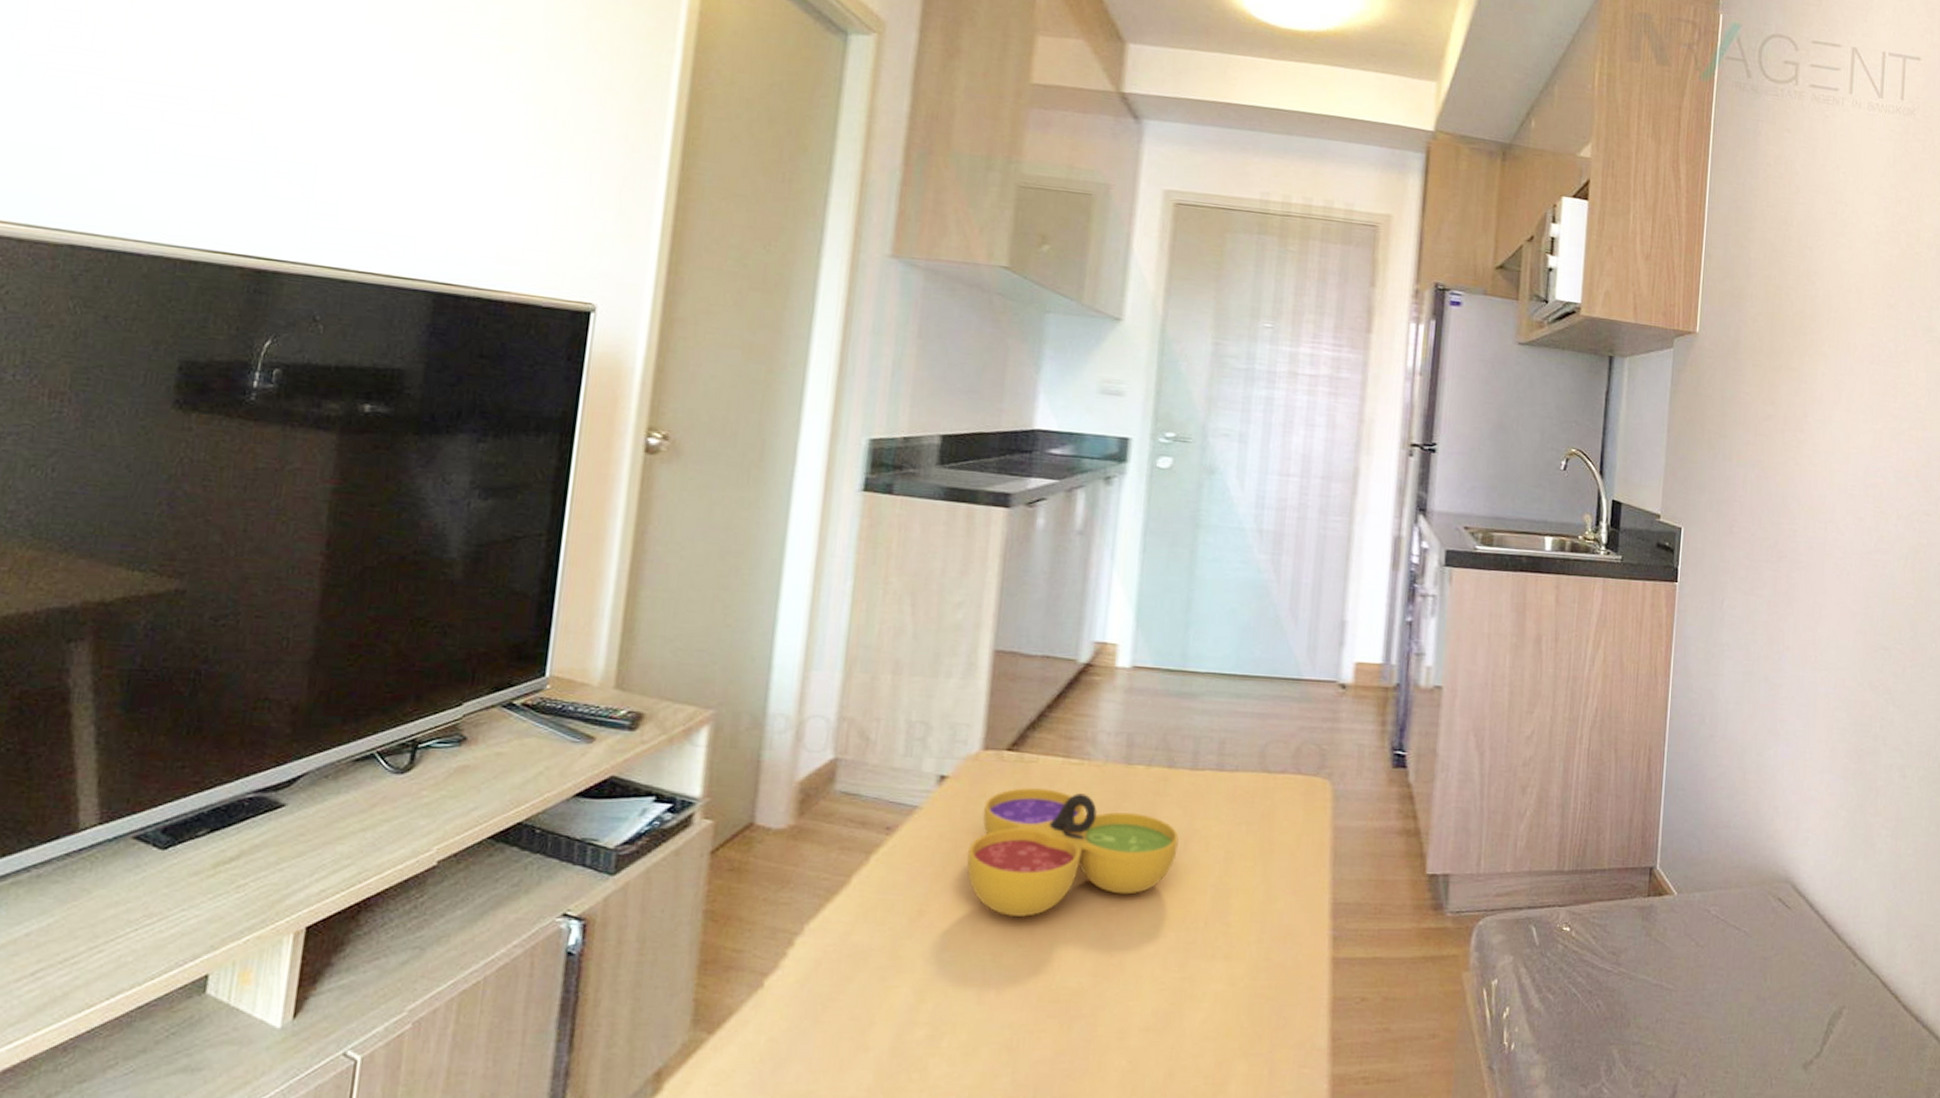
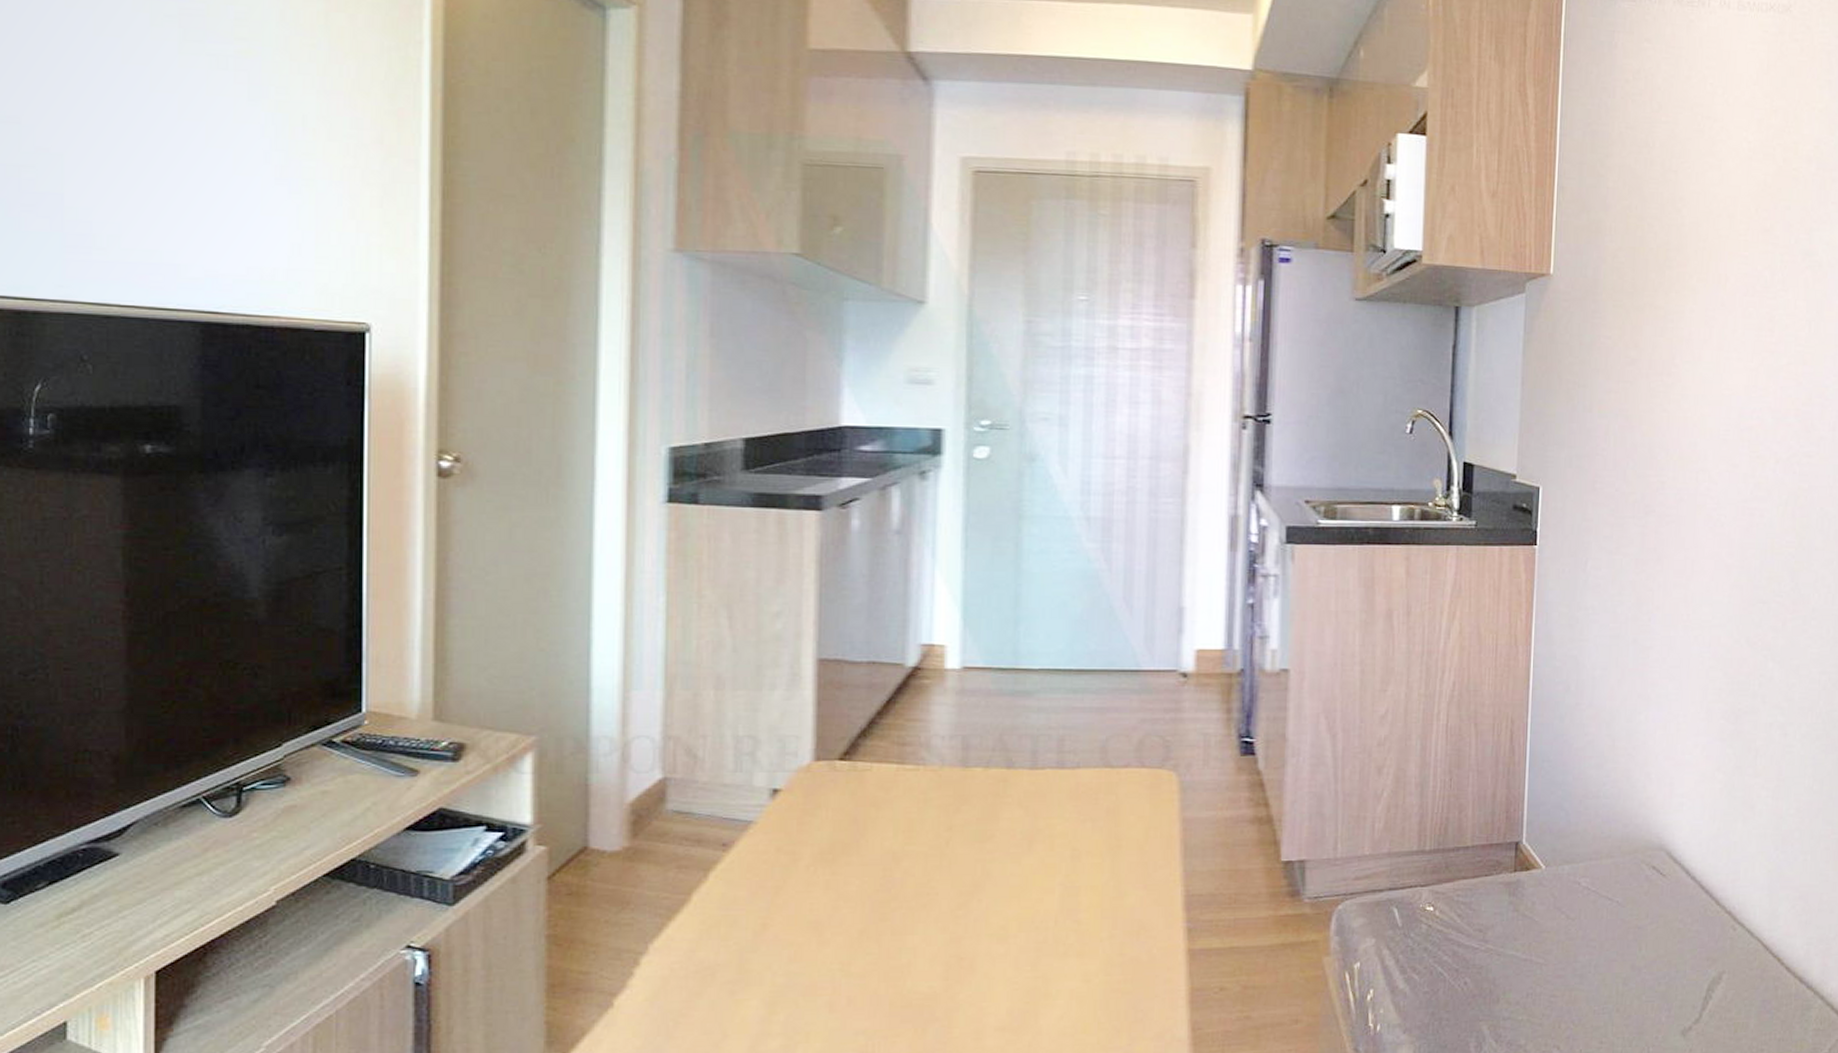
decorative bowl: present [967,788,1179,917] -> none [807,797,1022,925]

